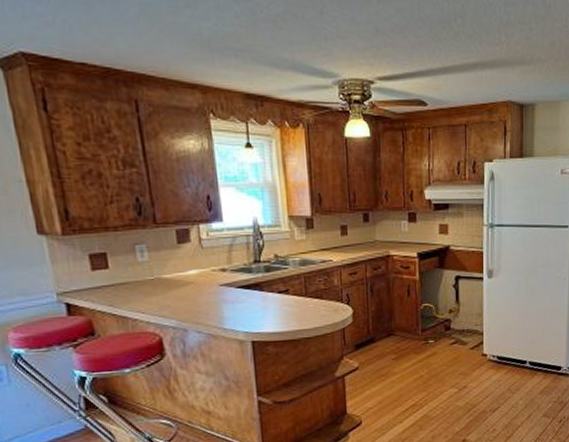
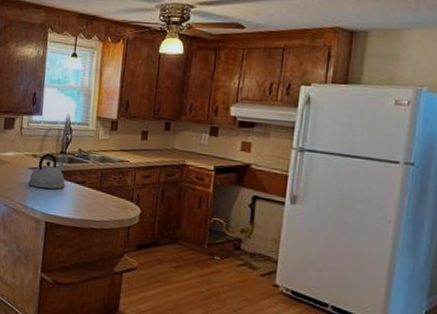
kettle: none [222,265,267,306] -> present [28,153,66,189]

